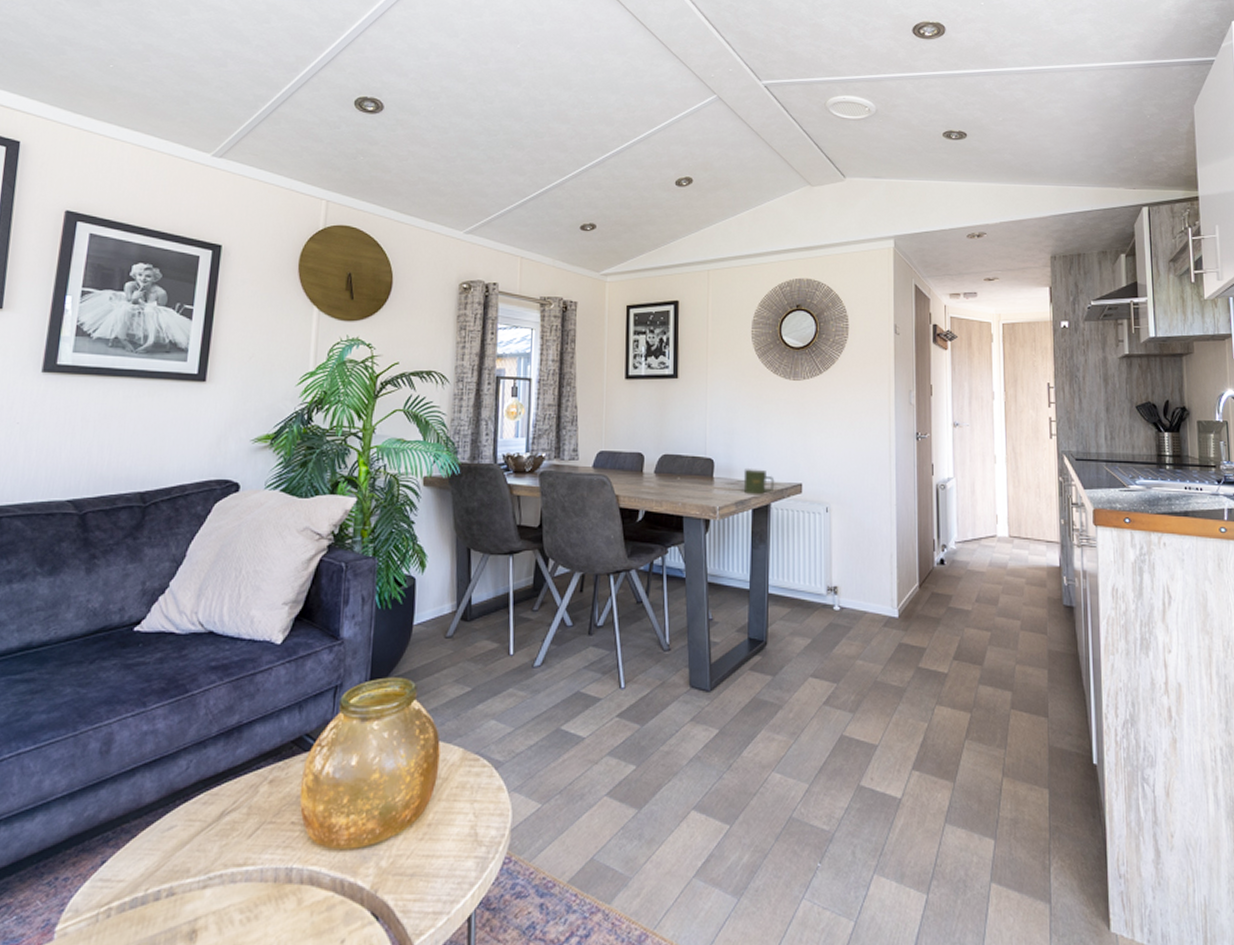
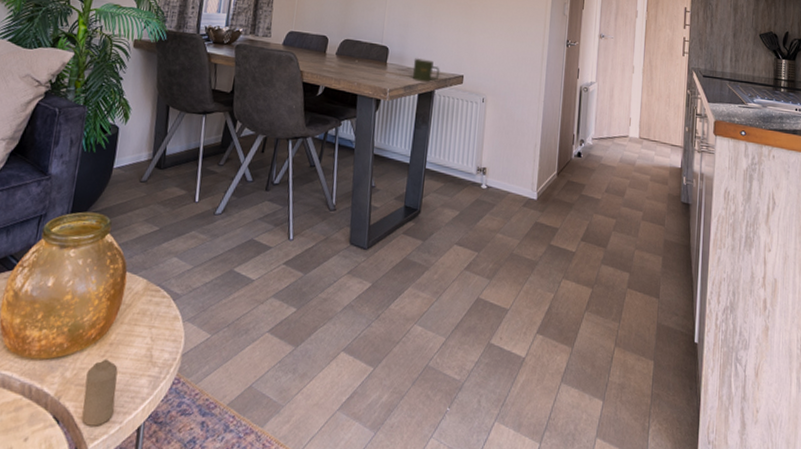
candle: none [403,842,440,920] -> present [82,359,118,426]

